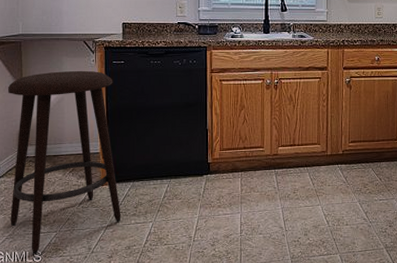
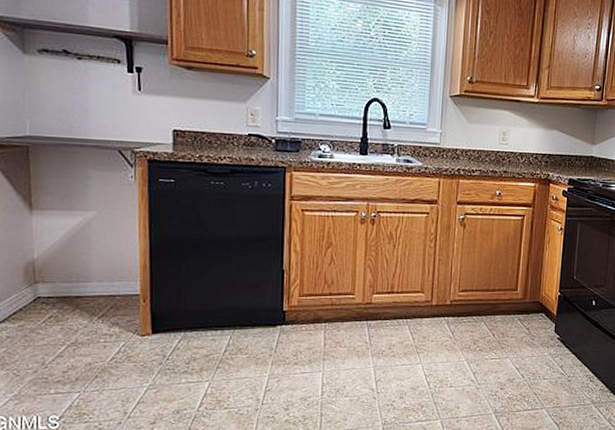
stool: present [8,70,121,254] -> none [10,188,168,419]

